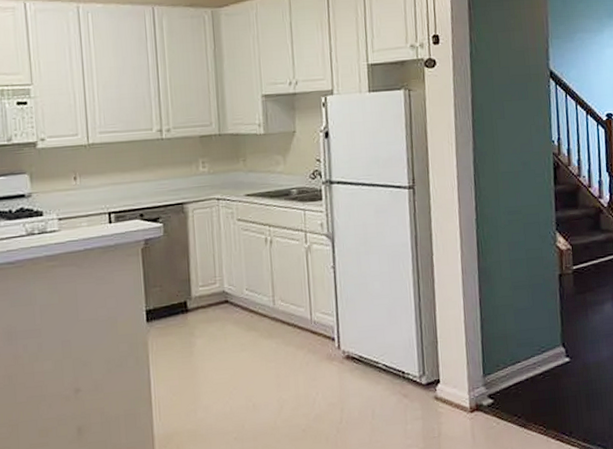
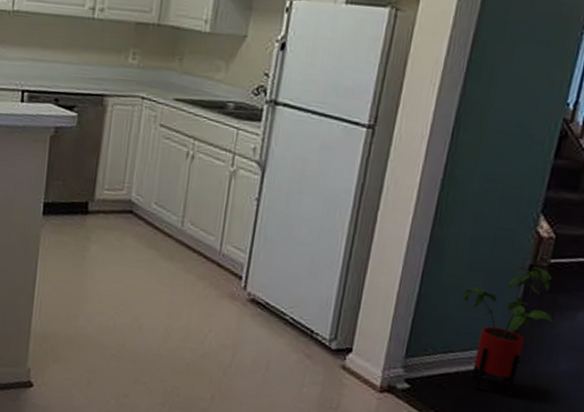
house plant: none [516,275,589,390] -> present [463,265,554,397]

